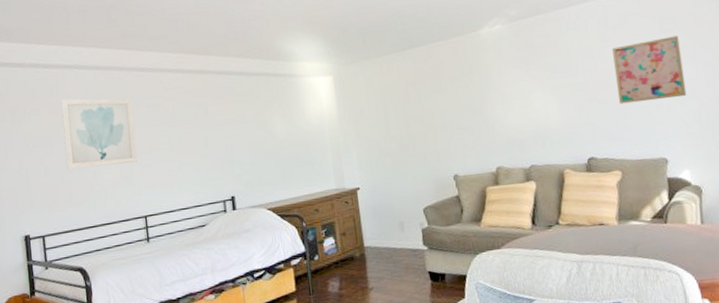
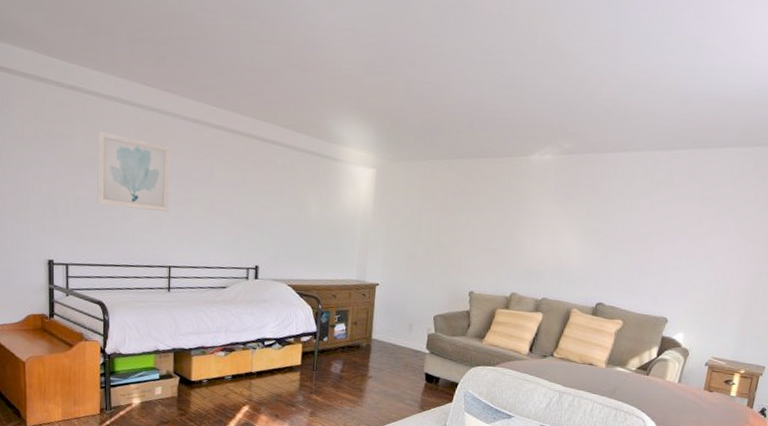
wall art: present [612,35,687,105] -> none [641,203,716,265]

